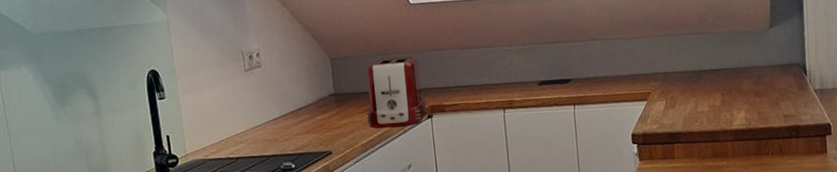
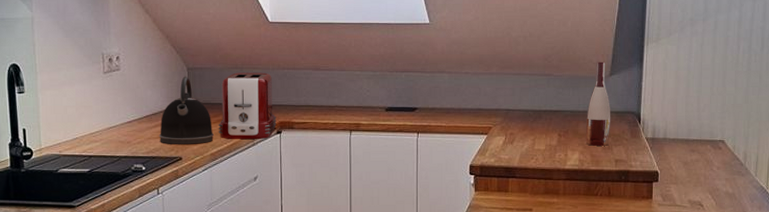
kettle: none [306,67,363,140] -> present [159,76,214,145]
wine bottle: none [749,14,776,103] -> present [586,62,611,146]

